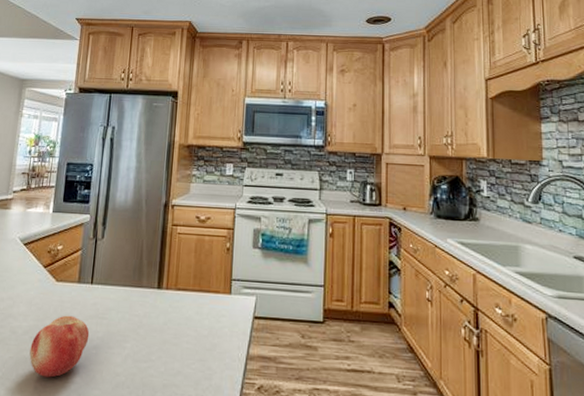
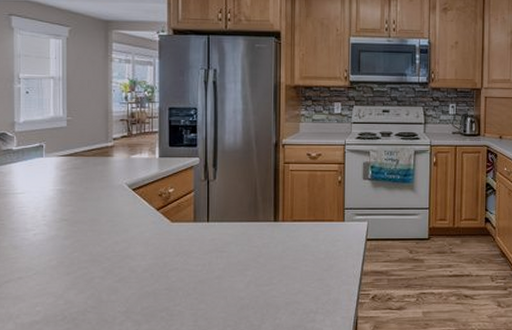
fruit: present [29,315,90,378] -> none [152,252,211,308]

